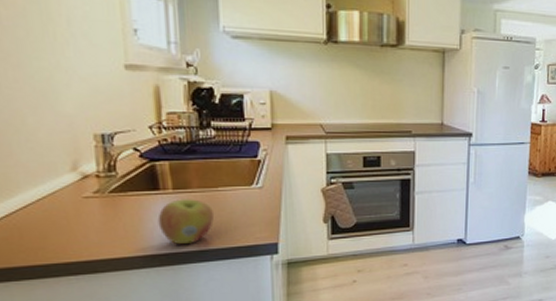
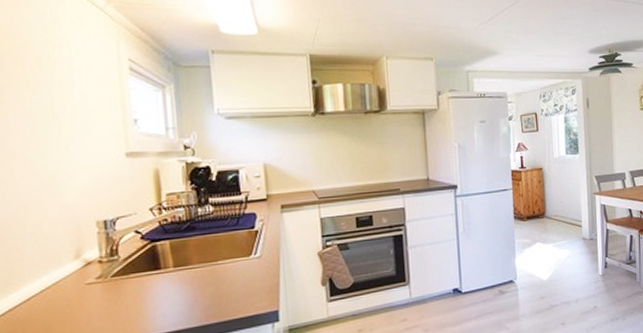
apple: present [157,199,214,245] -> none [159,275,215,322]

